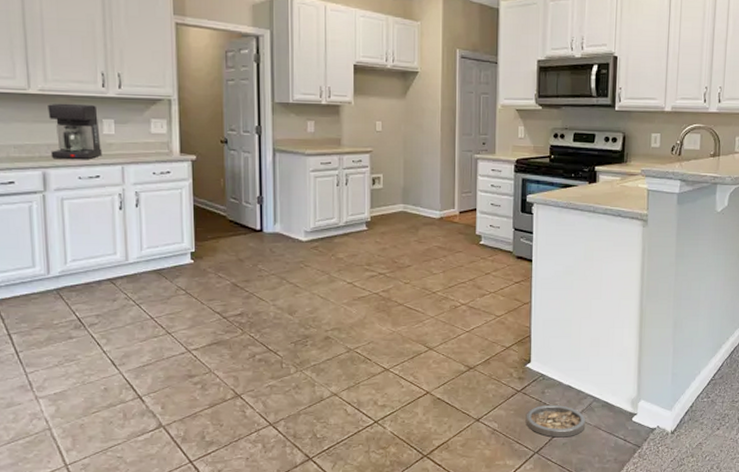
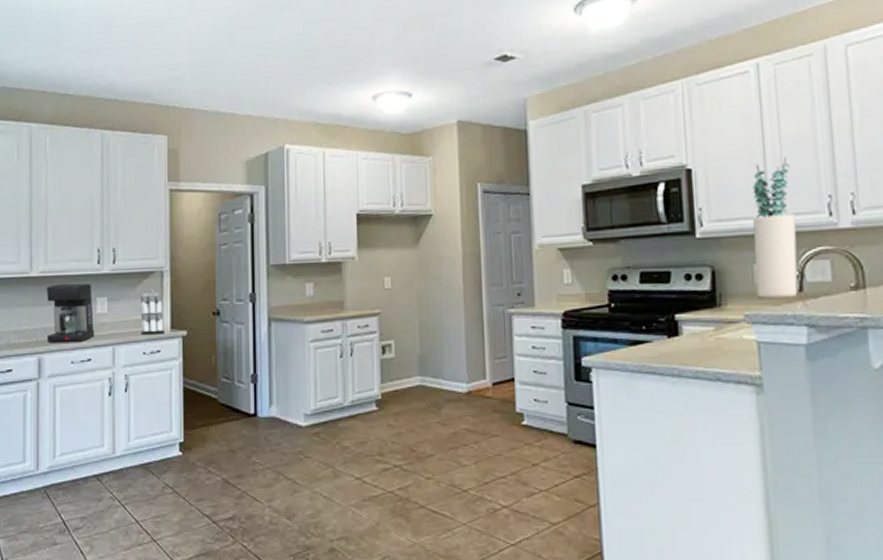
spice rack: none [148,114,175,158] -> present [140,288,166,336]
vase: none [651,55,684,160] -> present [753,157,798,300]

